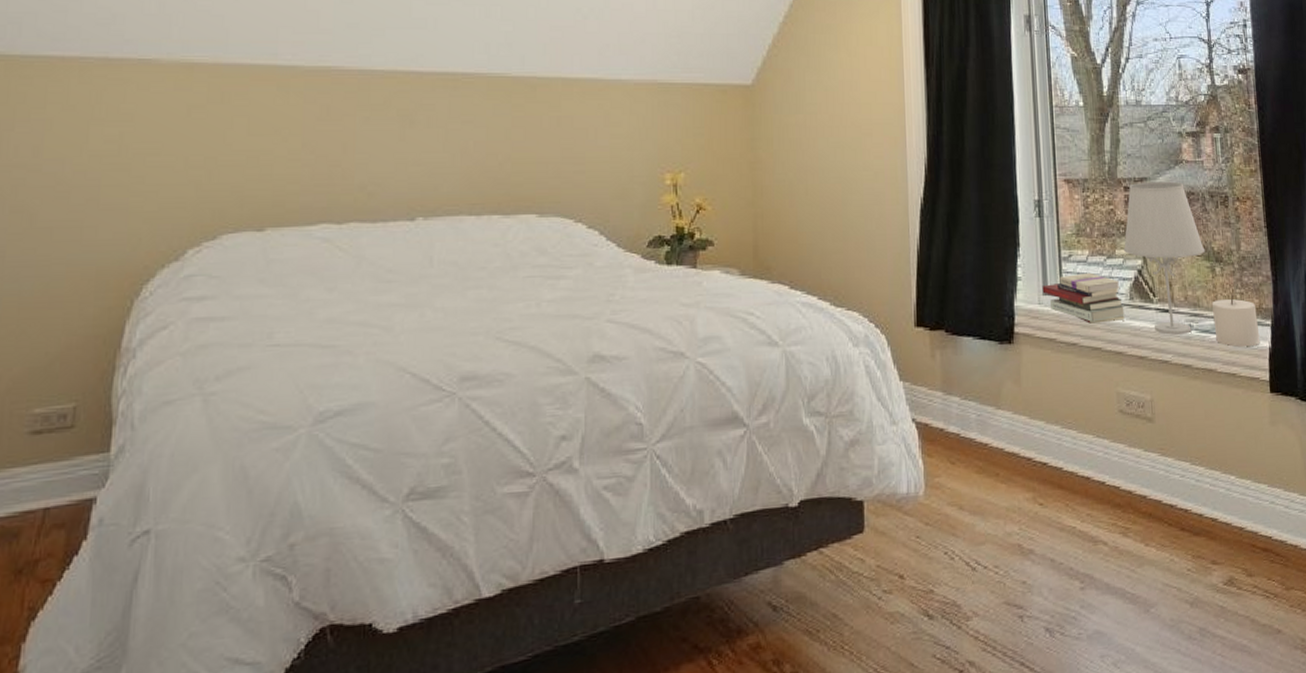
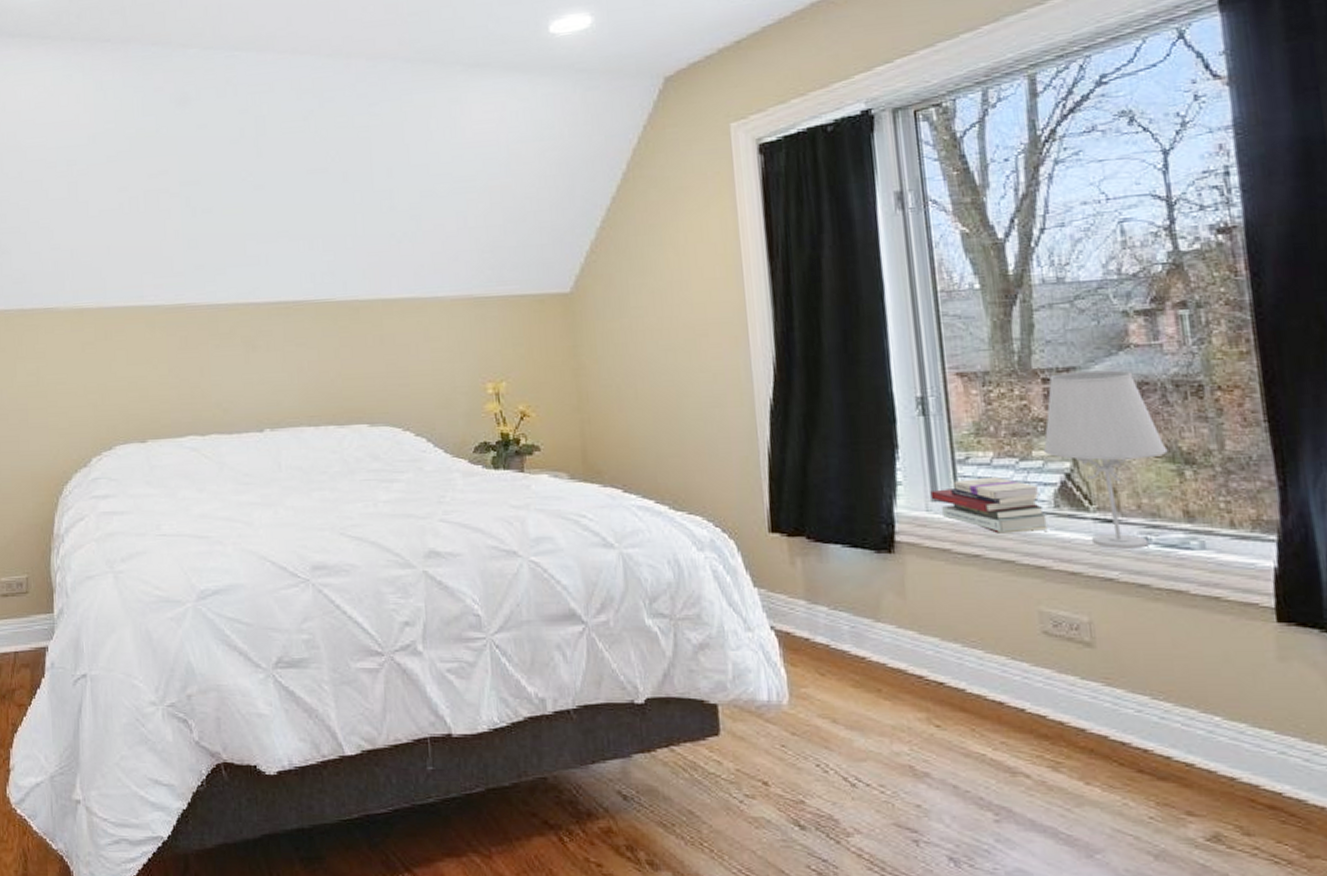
candle: present [1211,294,1260,348] -> none [1179,502,1260,567]

